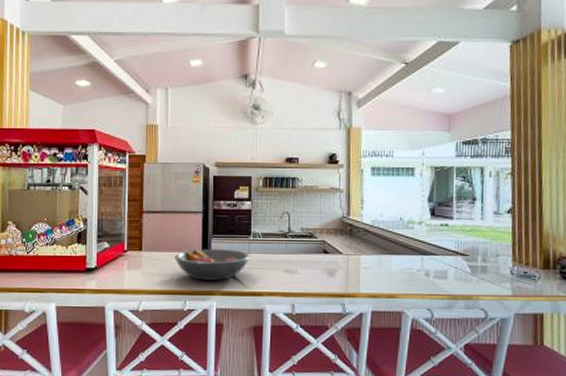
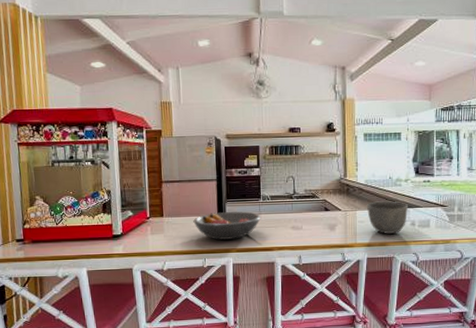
bowl: none [372,245,422,284] -> present [366,201,409,234]

